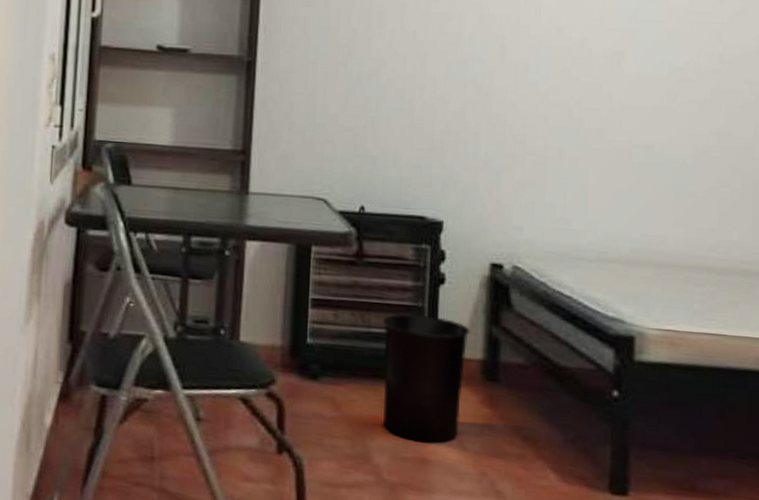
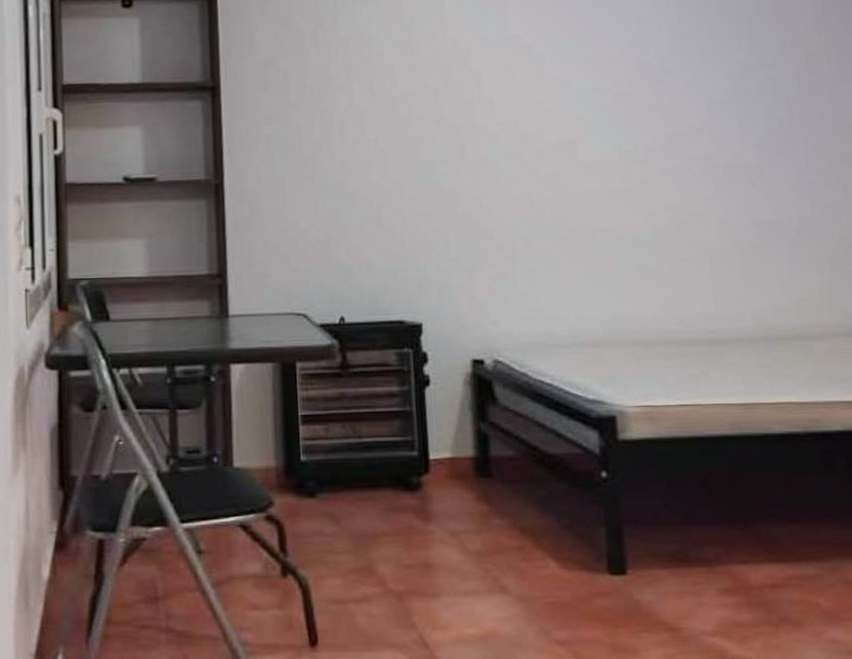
waste bin: present [382,314,470,443] -> none [373,418,459,547]

